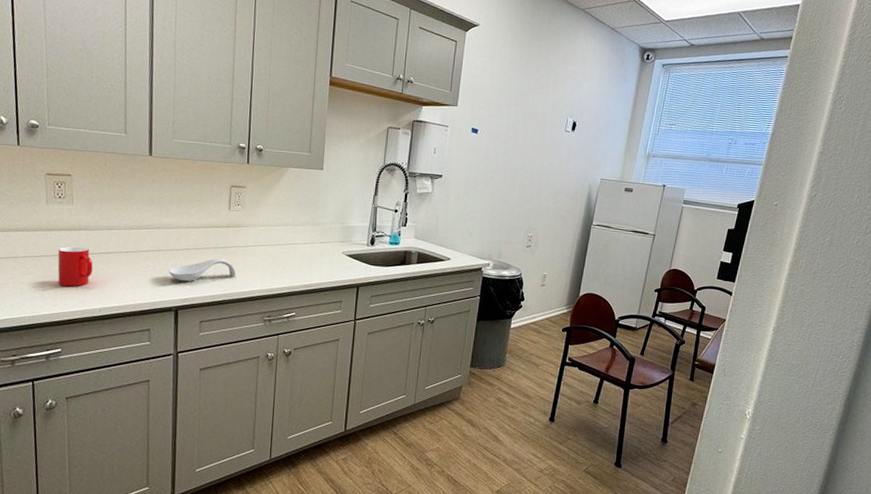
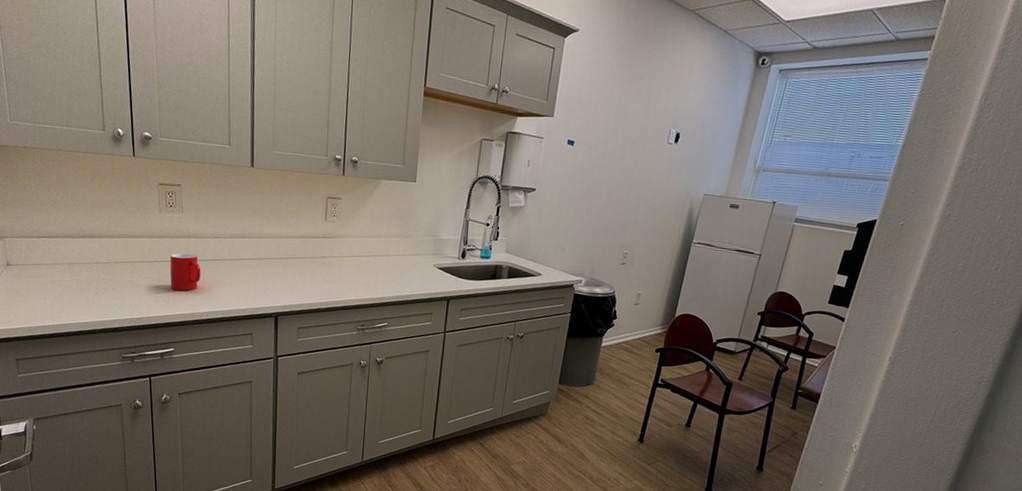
spoon rest: present [168,258,237,282] -> none [269,268,332,290]

